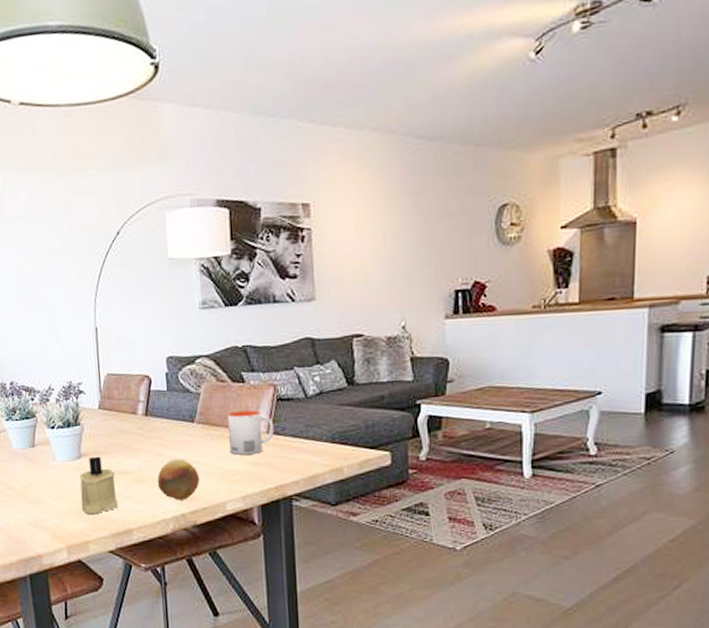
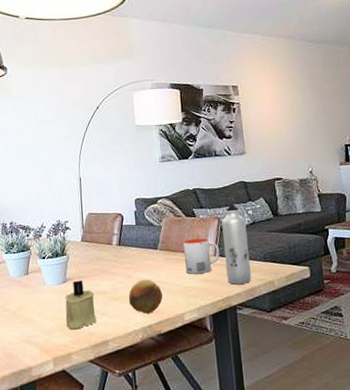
water bottle: none [279,359,314,470] -> present [222,198,252,285]

